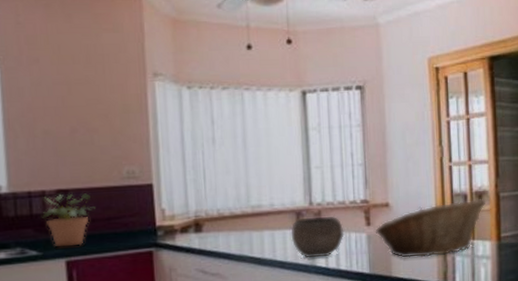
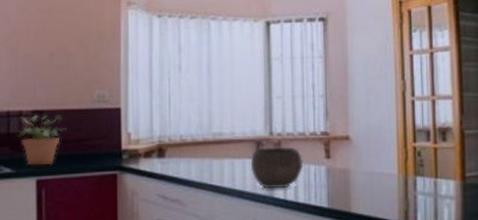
fruit basket: present [375,198,486,258] -> none [334,135,450,194]

